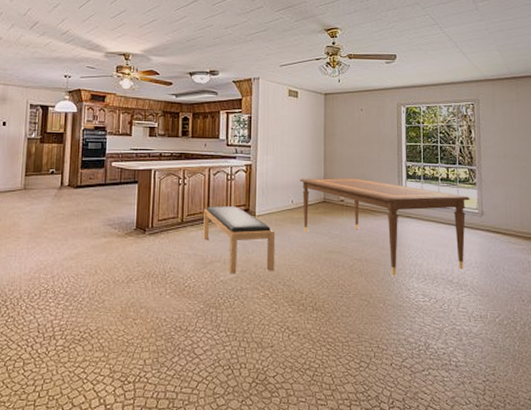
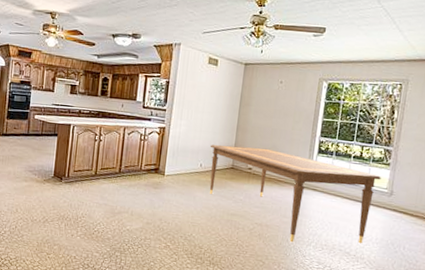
bench: present [203,206,276,274] -> none [114,162,181,226]

